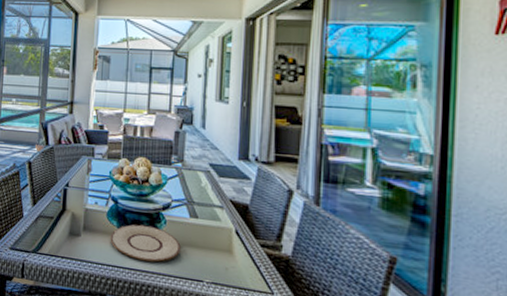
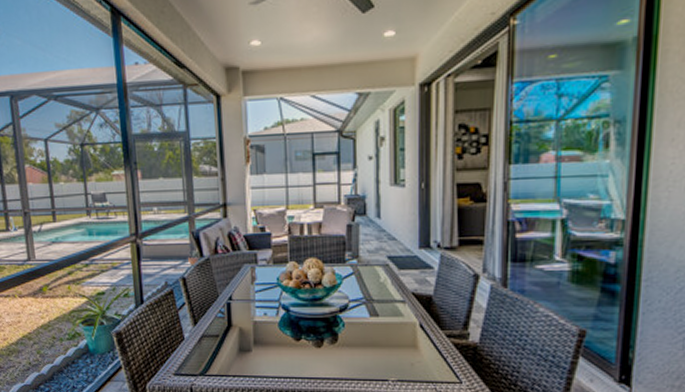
plate: present [110,224,181,262] -> none [285,331,362,368]

